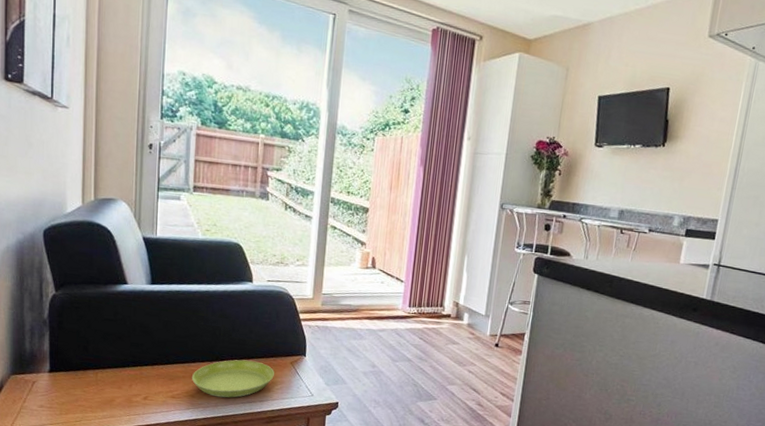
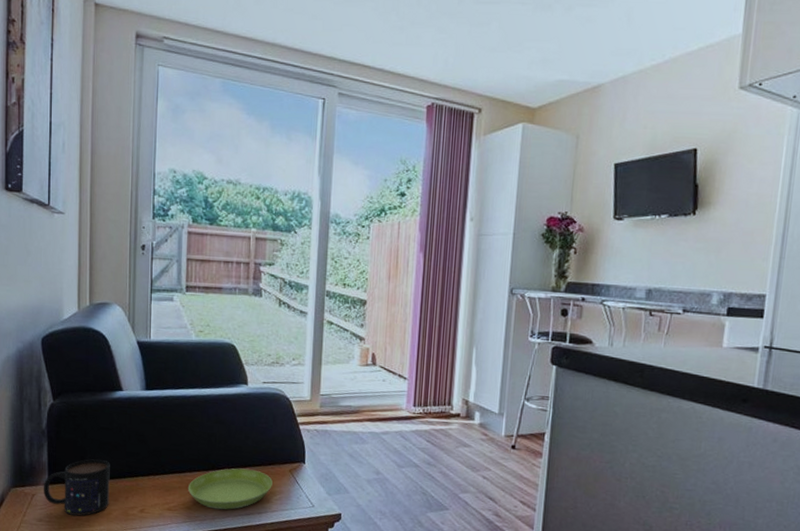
mug: none [44,348,114,403] -> present [43,459,110,516]

